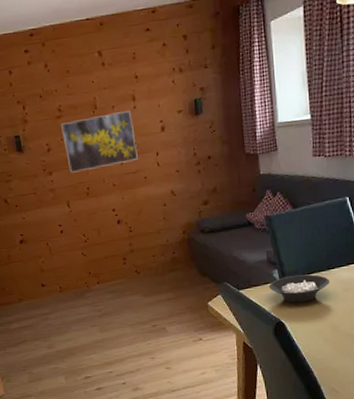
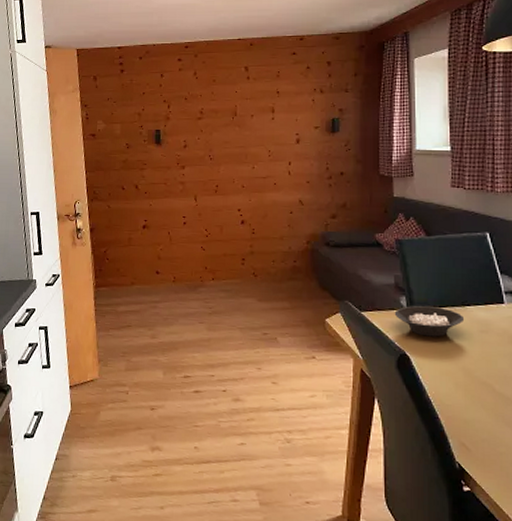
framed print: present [61,111,138,173] -> none [200,121,270,170]

